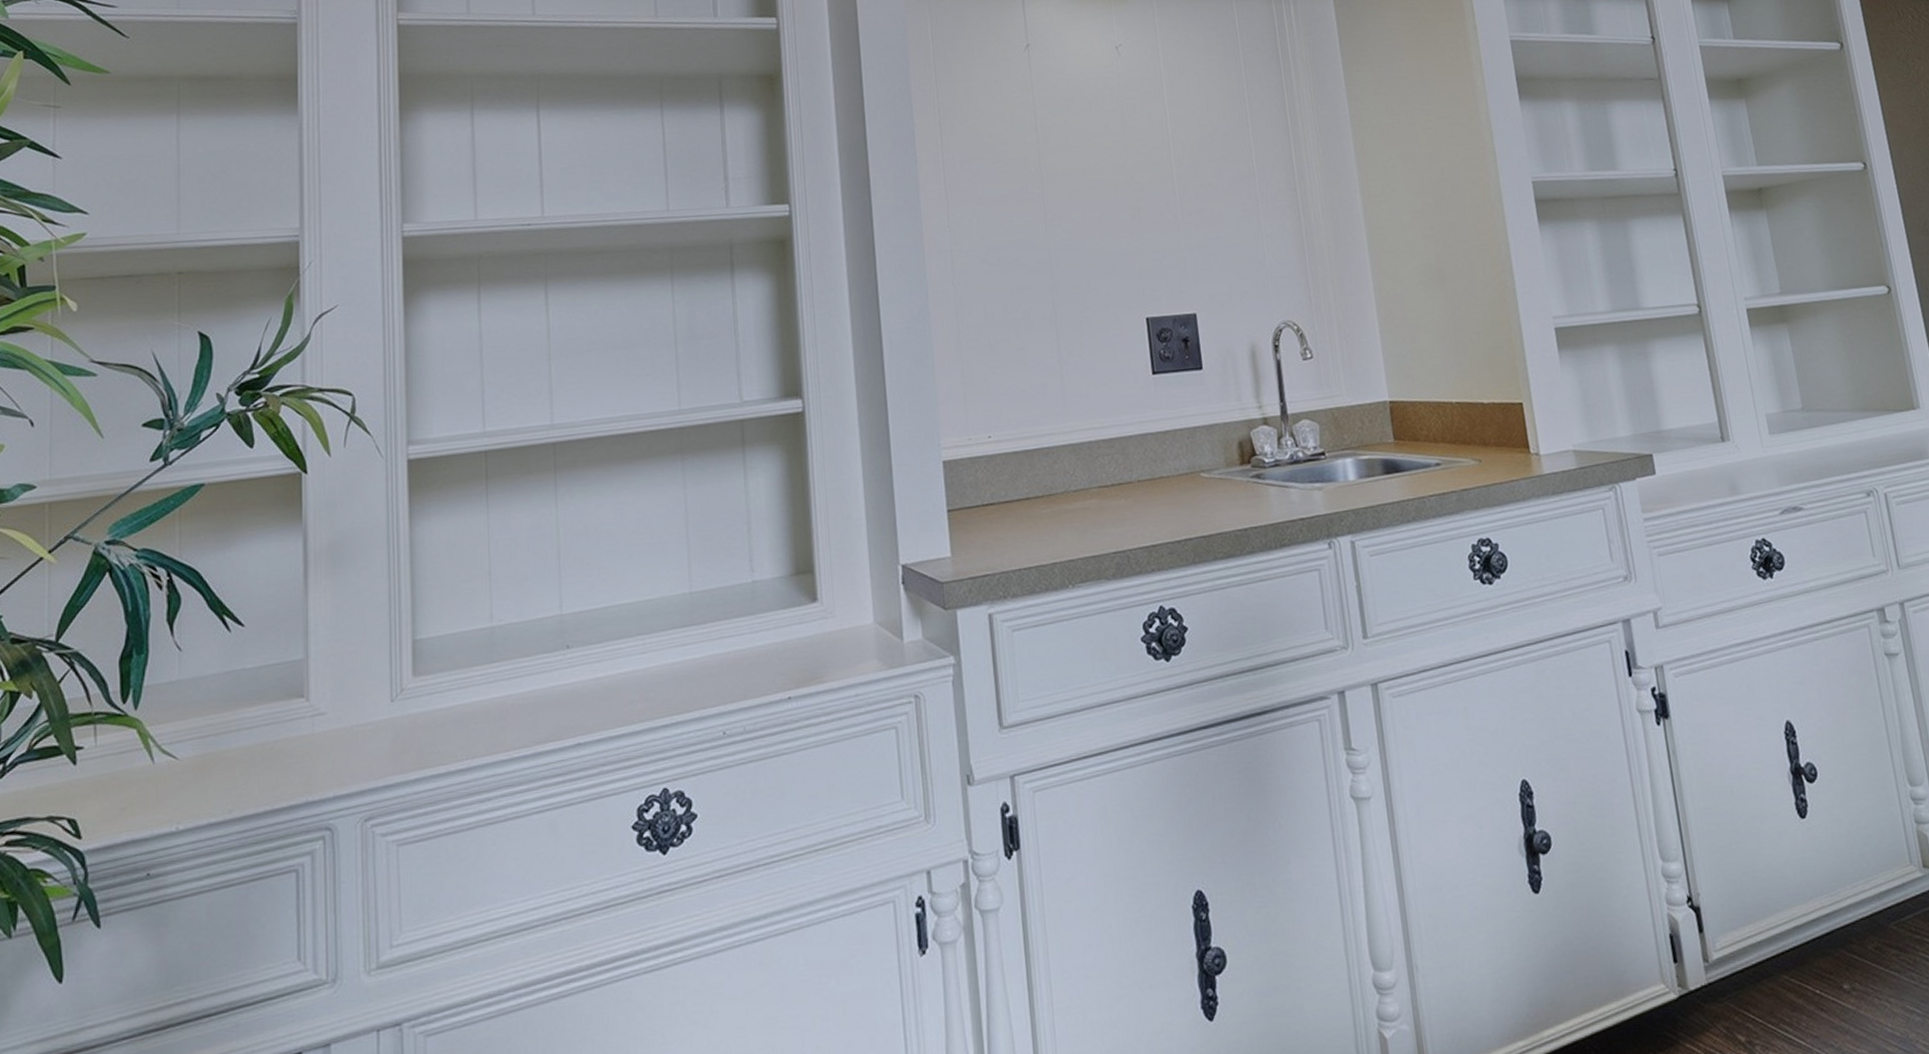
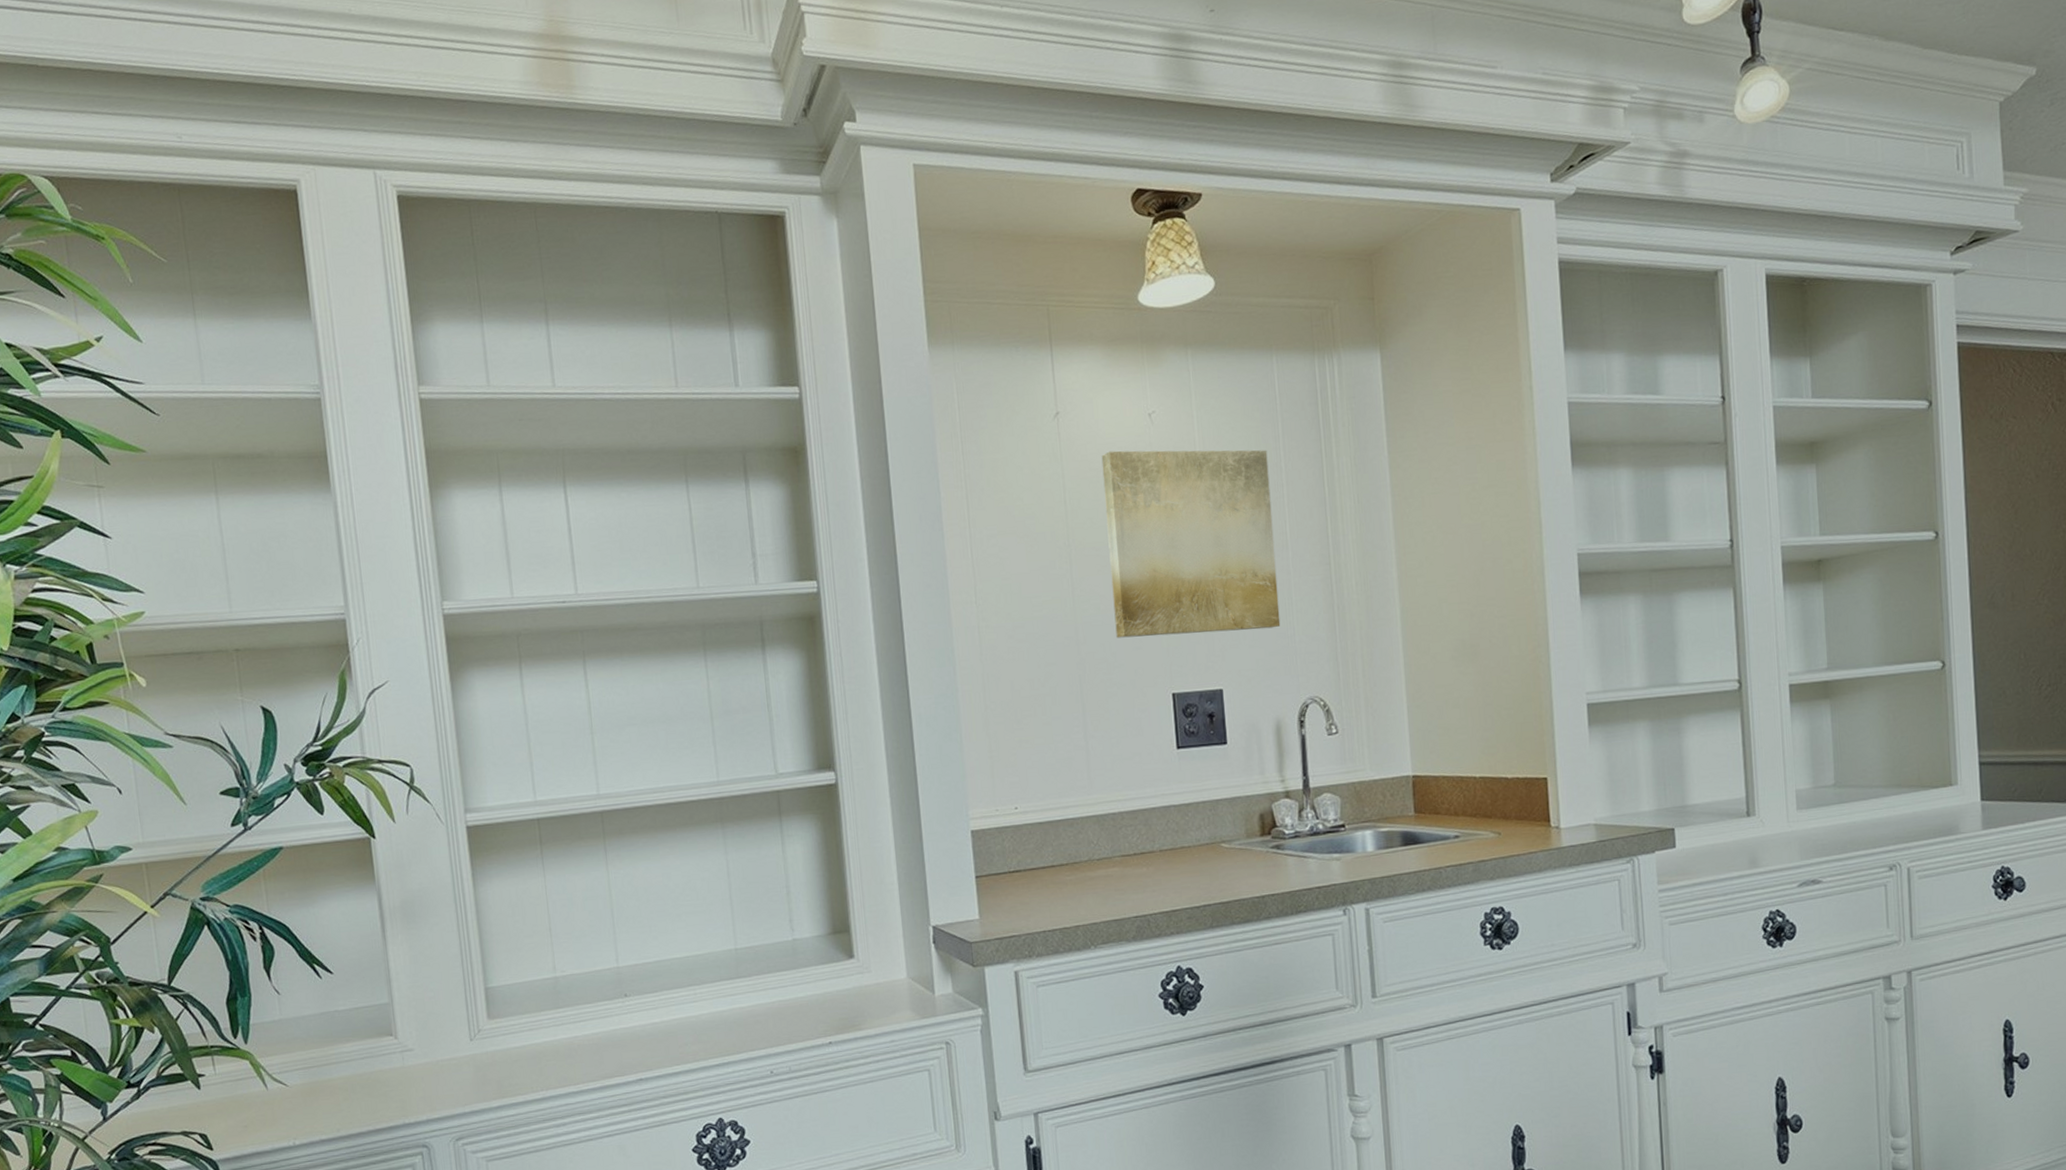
wall art: none [1071,81,1251,263] -> present [1101,450,1281,638]

